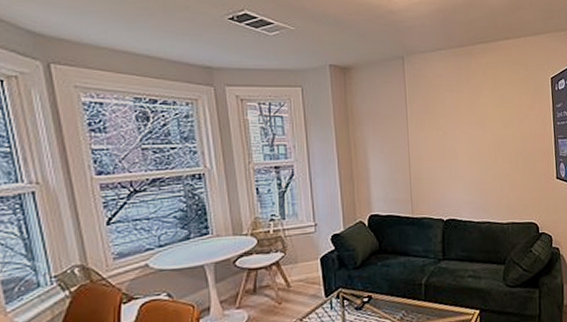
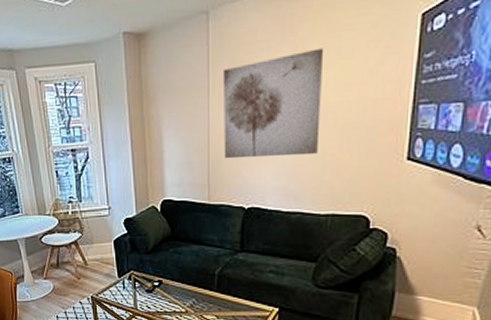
wall art: none [418,94,496,177] -> present [222,48,323,159]

